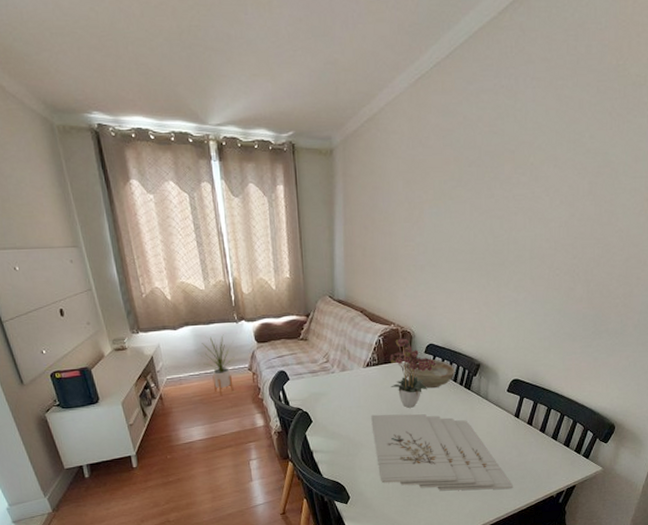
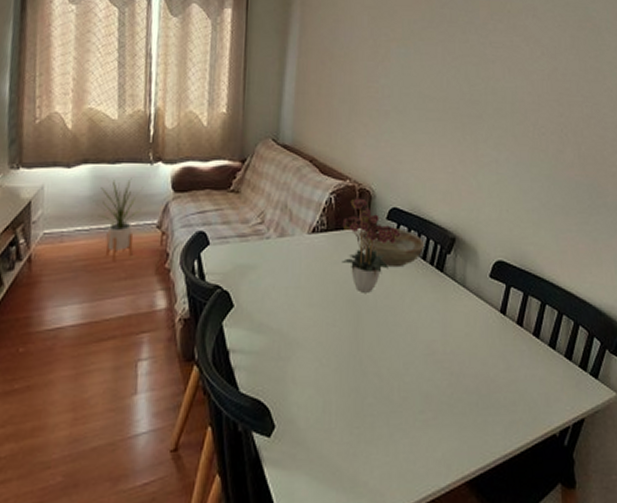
placemat: present [371,413,513,491] -> none [313,300,501,422]

